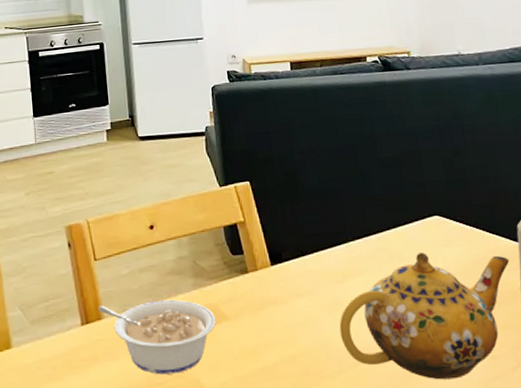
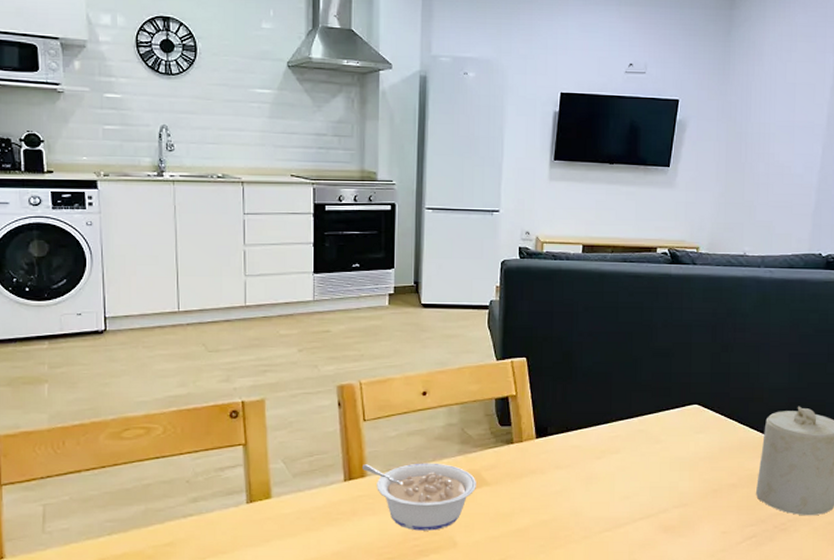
teapot: present [339,252,510,380] -> none [591,437,754,549]

